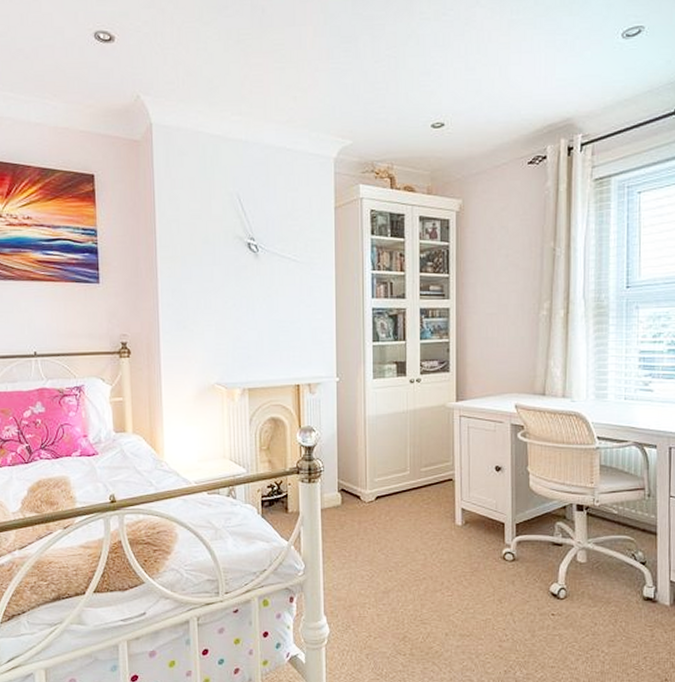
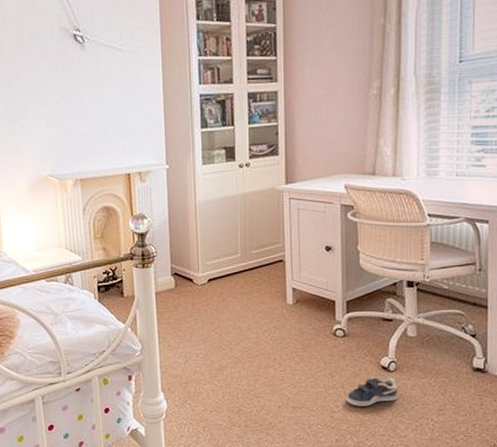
sneaker: none [514,603,568,635] -> present [346,376,398,406]

